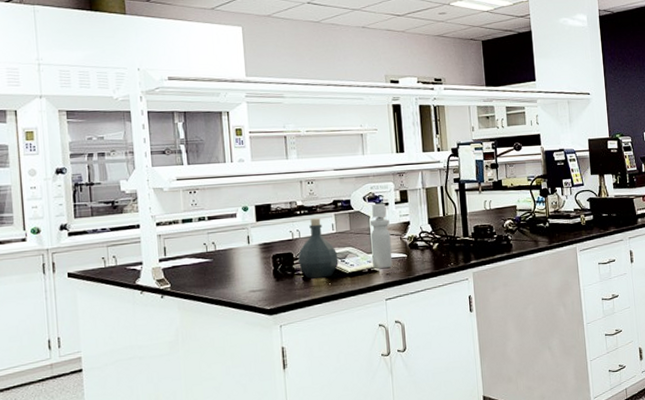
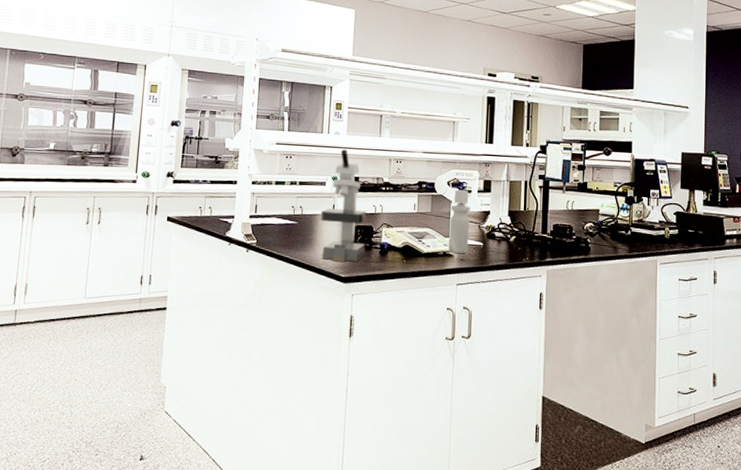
microscope: none [235,177,288,295] -> present [320,149,367,263]
flask: present [298,218,338,280] -> none [378,196,416,255]

